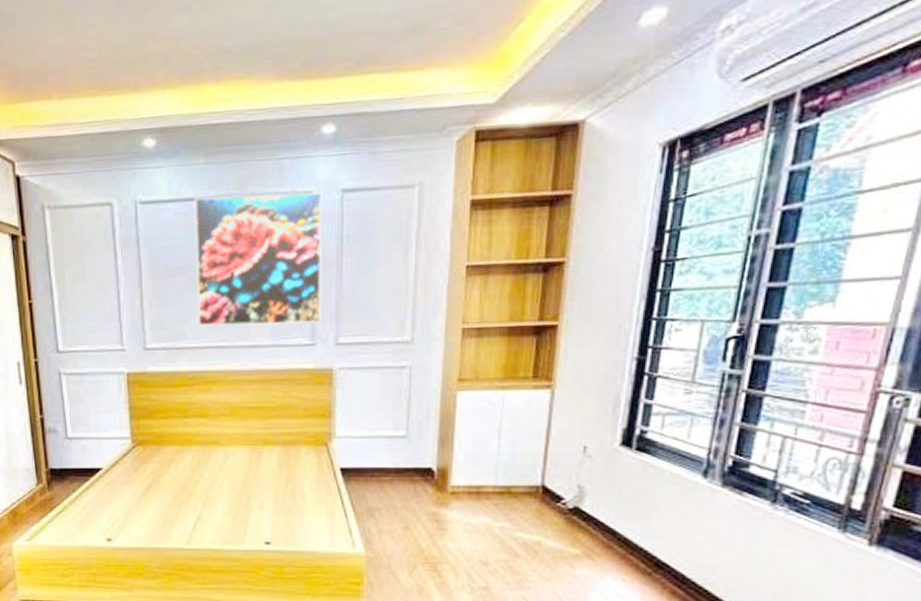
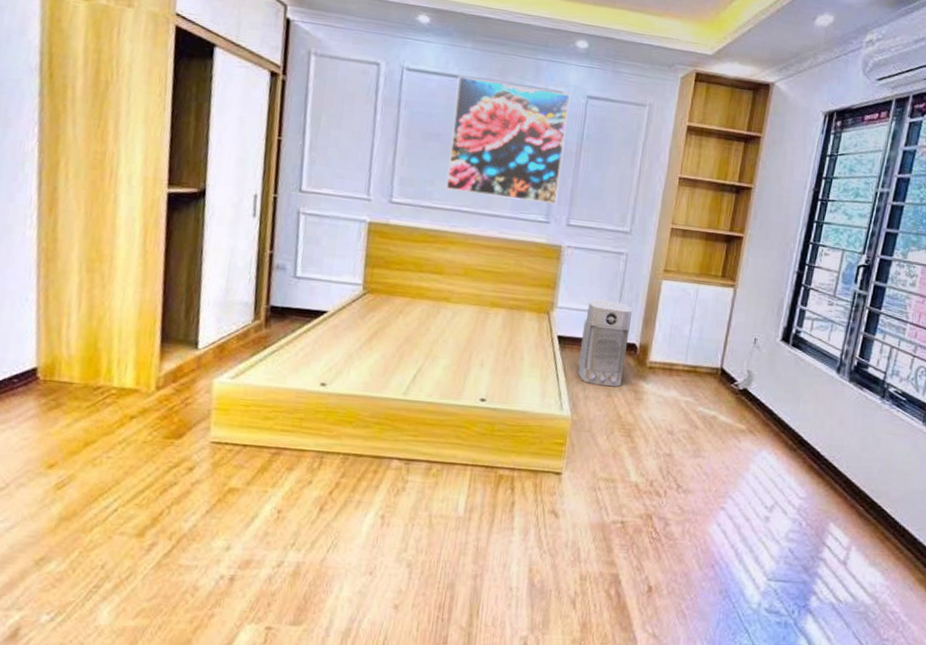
air purifier: none [367,422,424,518] -> present [577,299,633,387]

